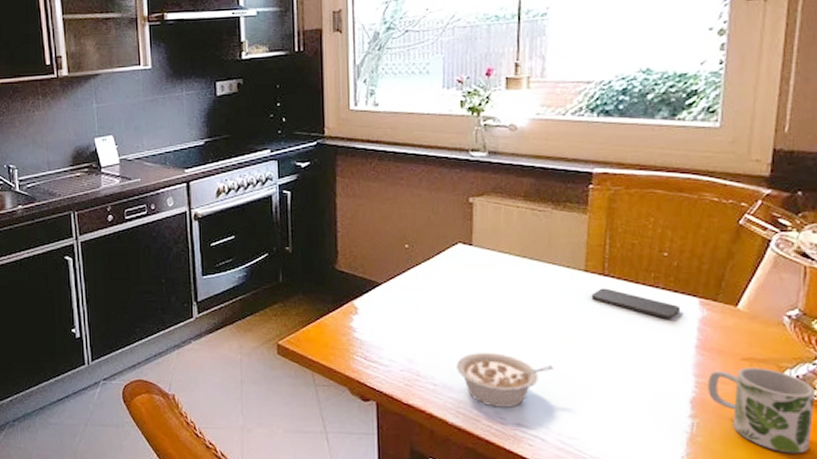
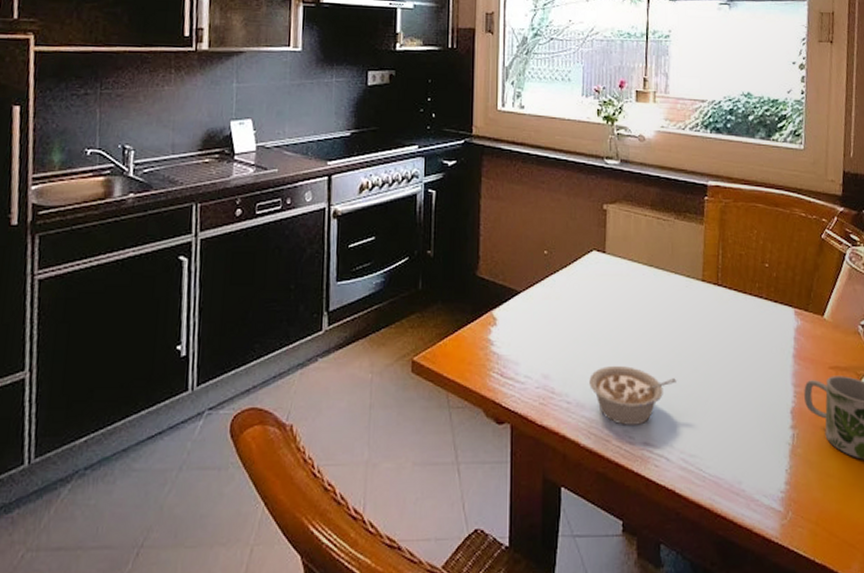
smartphone: present [591,288,681,319] -> none [708,298,781,329]

